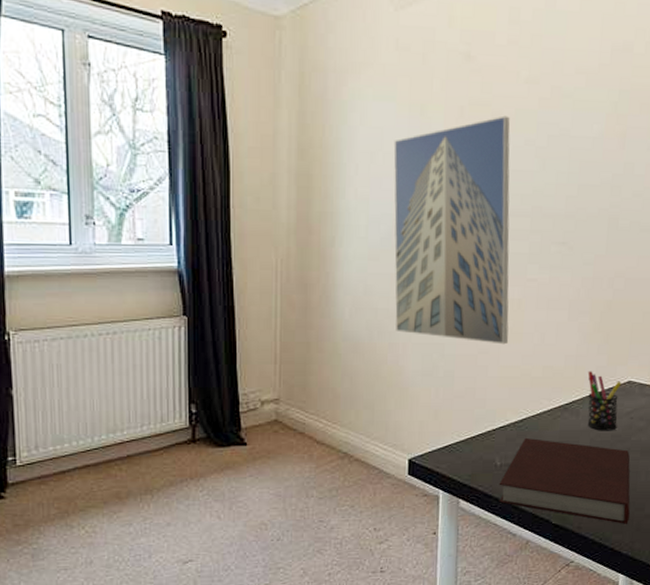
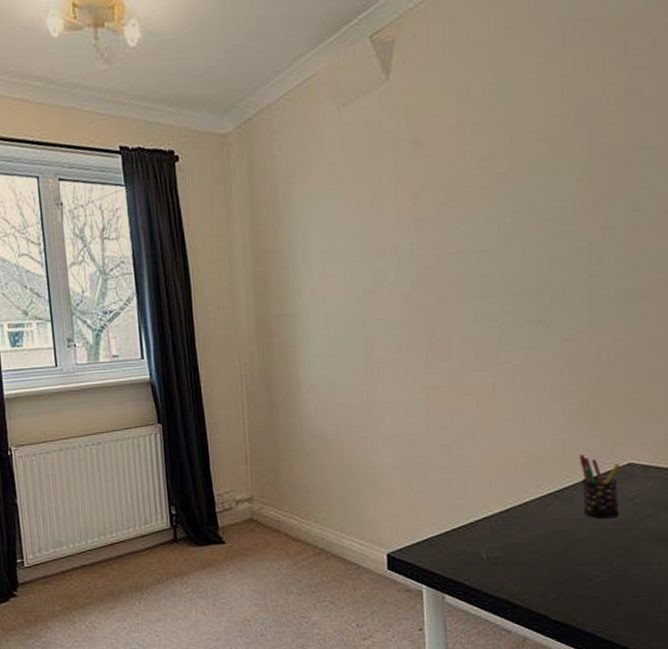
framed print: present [393,115,510,345] -> none [346,196,485,432]
notebook: present [499,438,631,524] -> none [487,529,643,620]

